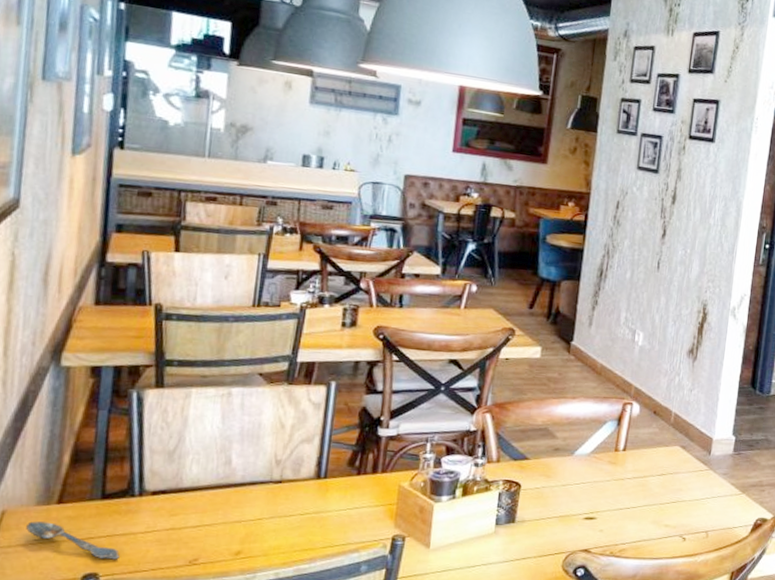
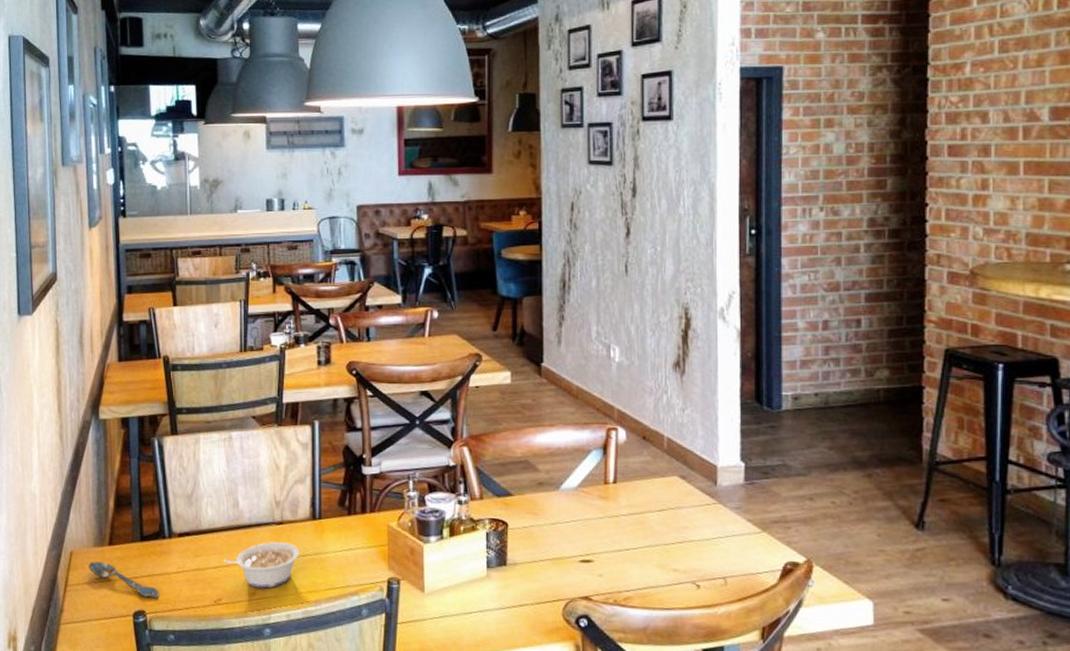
legume: none [205,500,299,547] -> present [223,542,300,589]

